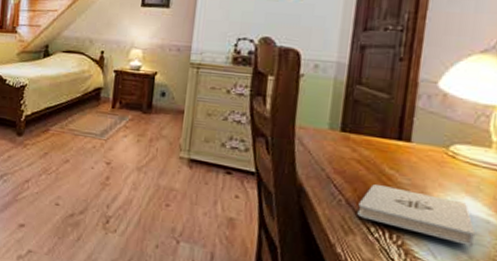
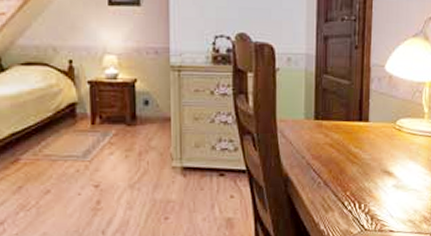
notepad: present [357,184,476,246] -> none [334,163,418,202]

